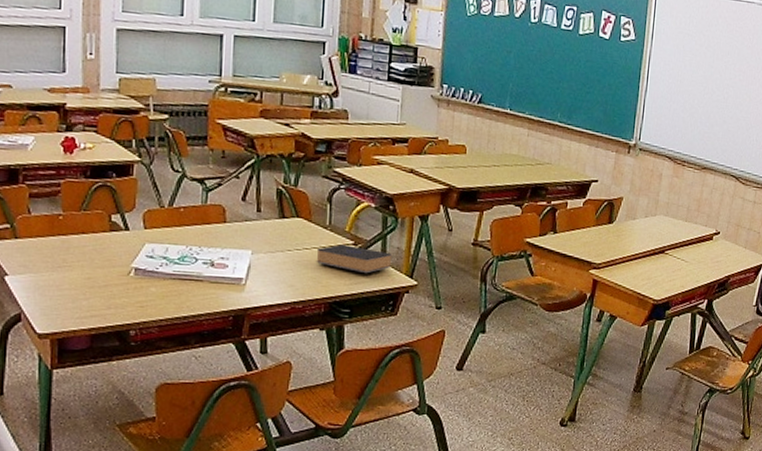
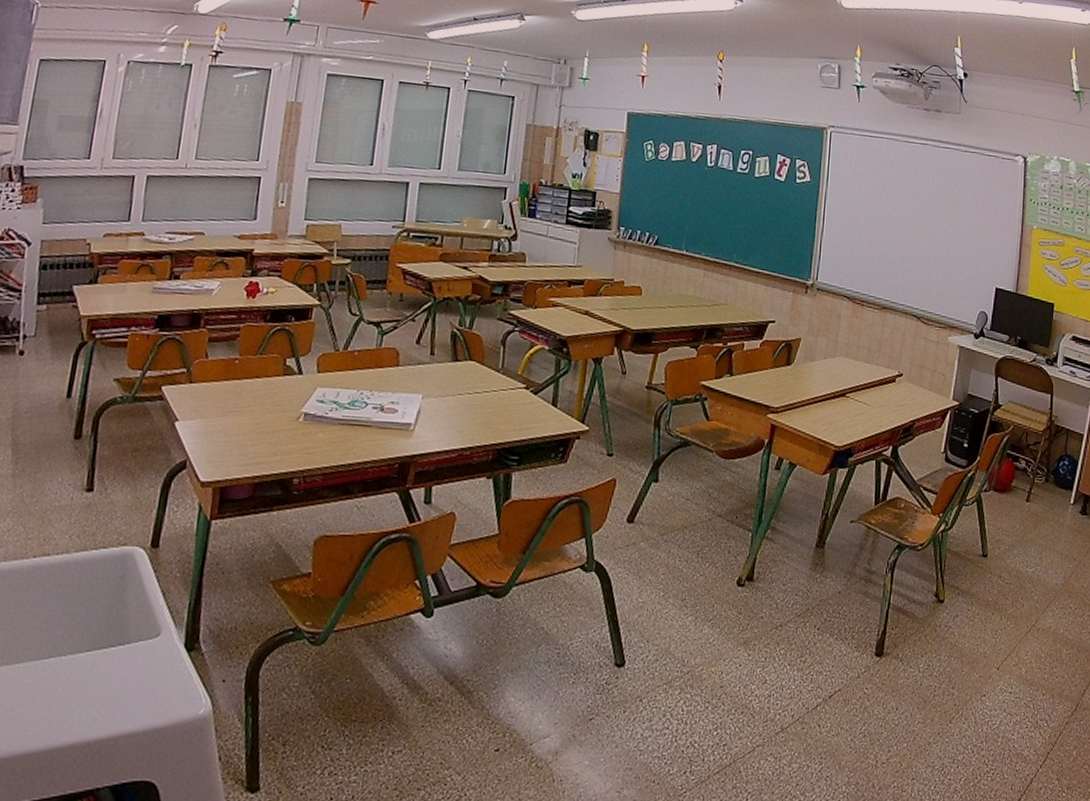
book: present [316,243,393,274] -> none [486,387,565,419]

